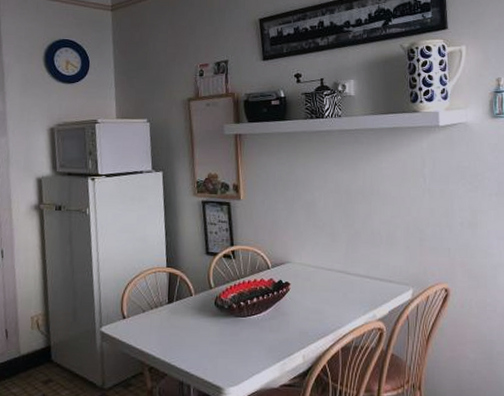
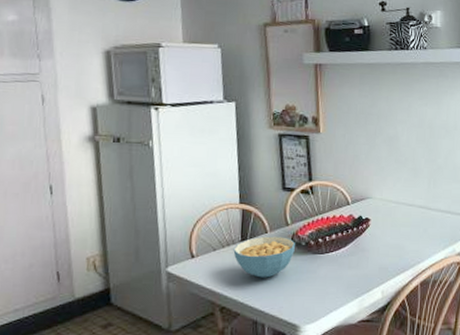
cereal bowl: none [161,299,218,340] -> present [233,236,295,278]

